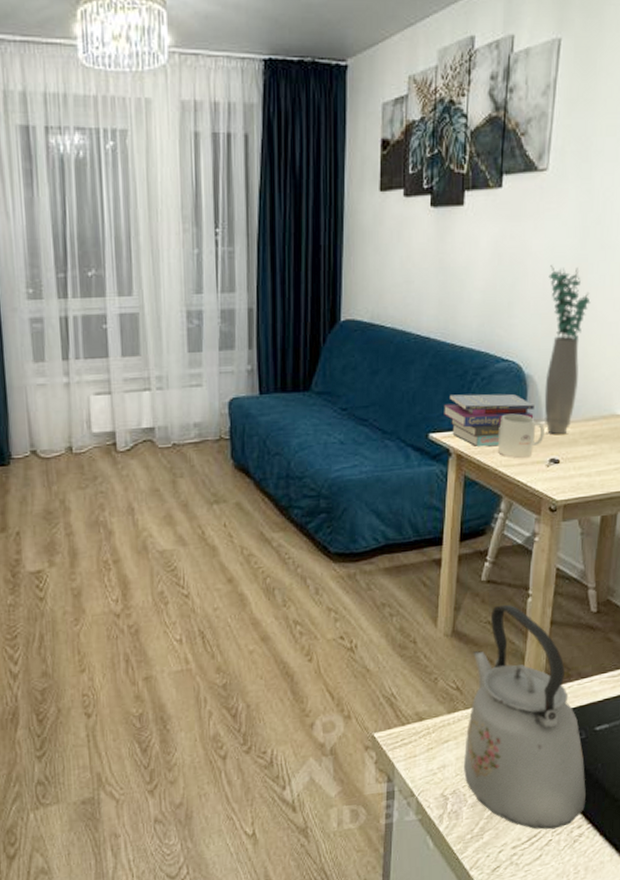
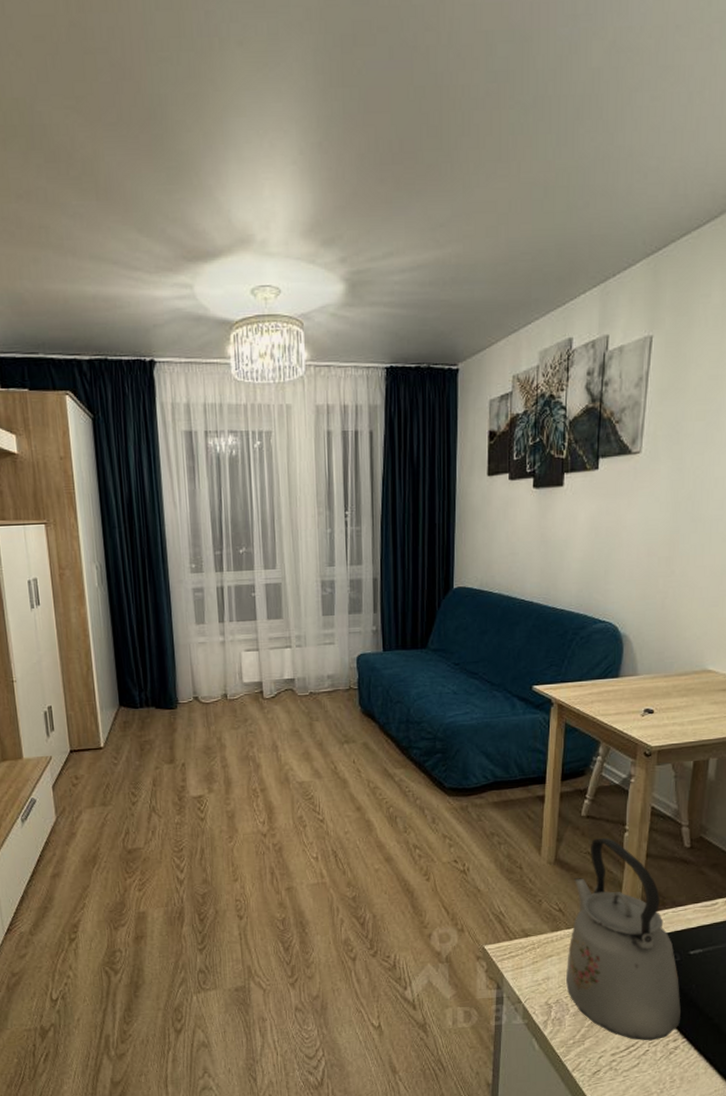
books: present [444,393,534,448] -> none [546,651,630,699]
mug: present [497,413,545,459] -> none [595,668,639,709]
vase: present [544,265,591,435] -> none [639,537,682,688]

